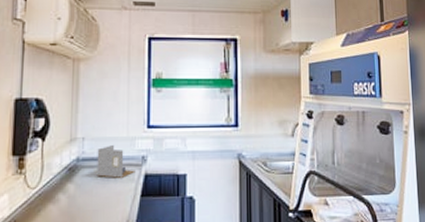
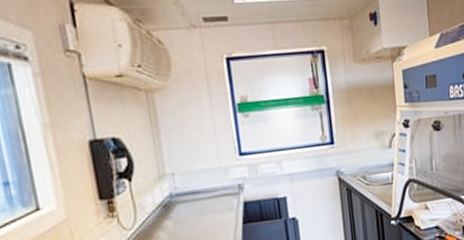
binder: present [96,145,135,178] -> none [190,177,234,211]

